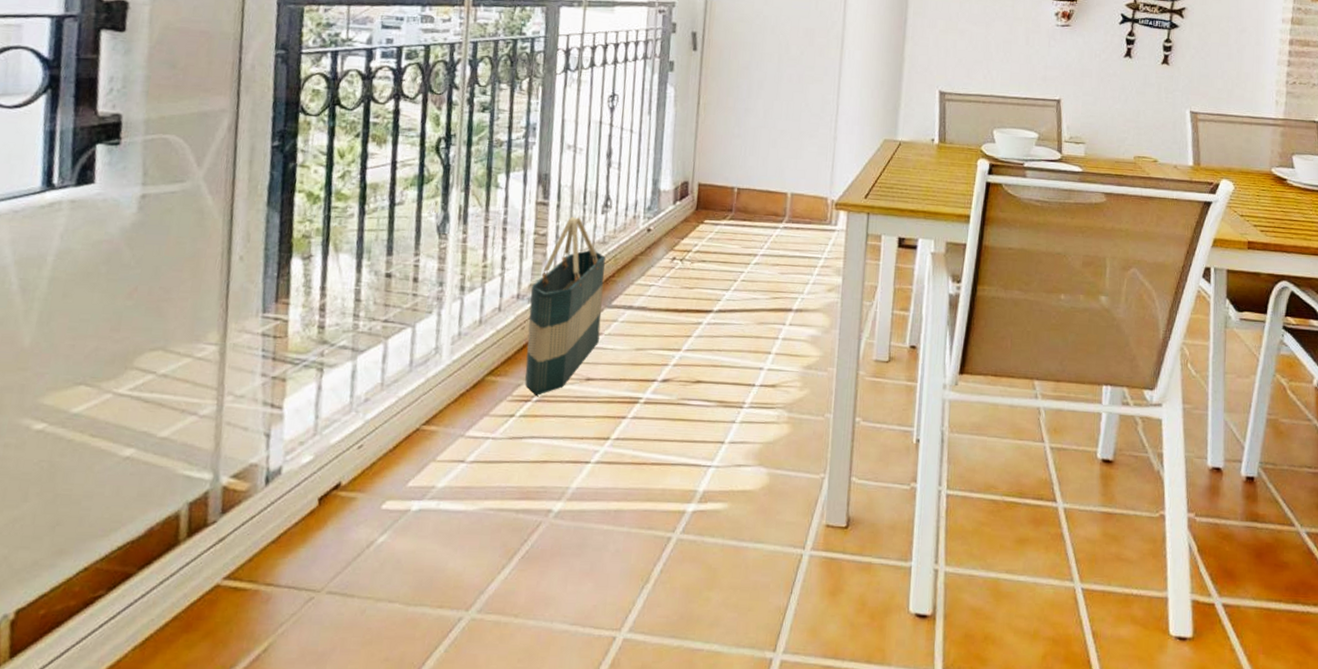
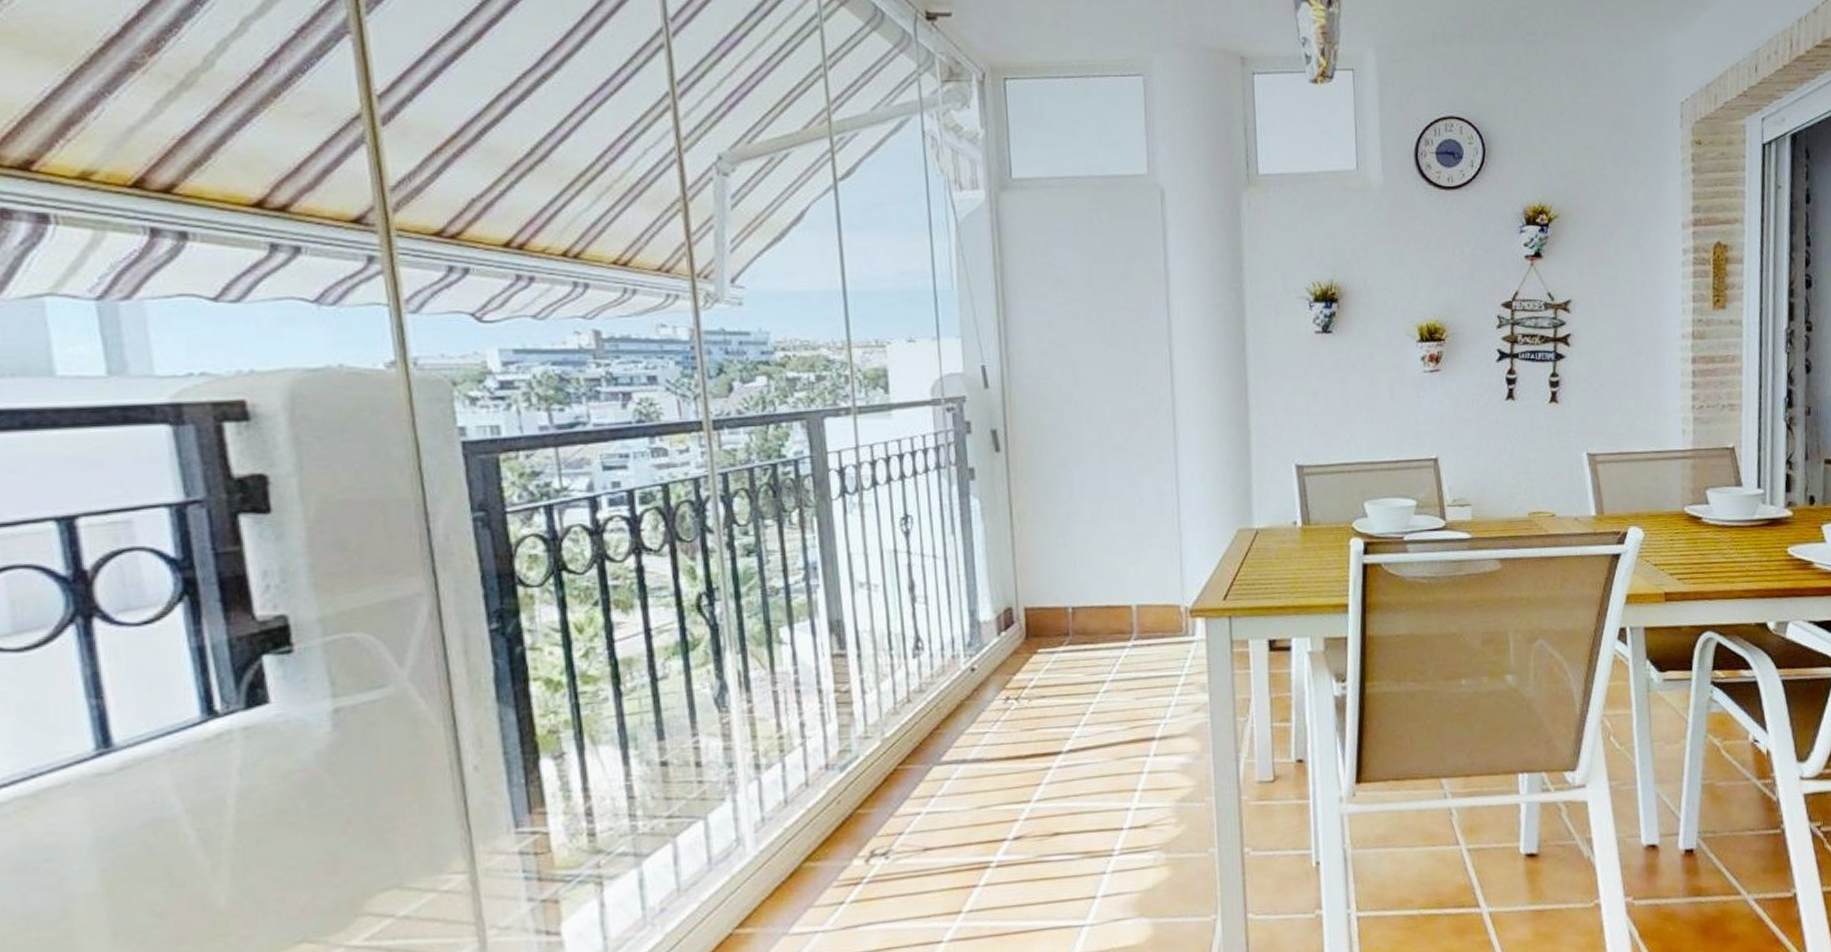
tote bag: present [525,217,605,396] -> none [841,666,932,876]

